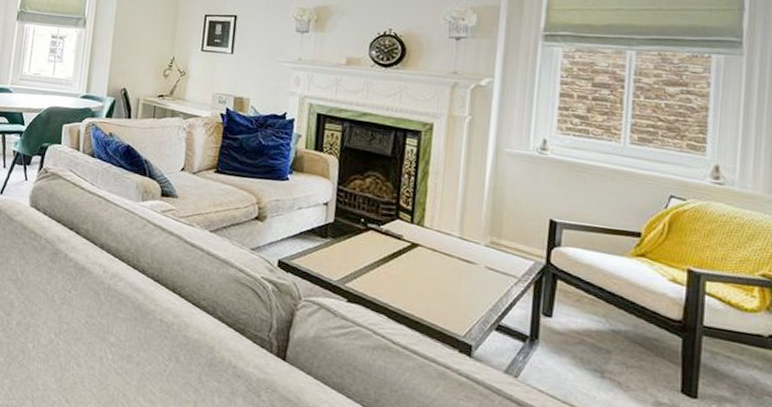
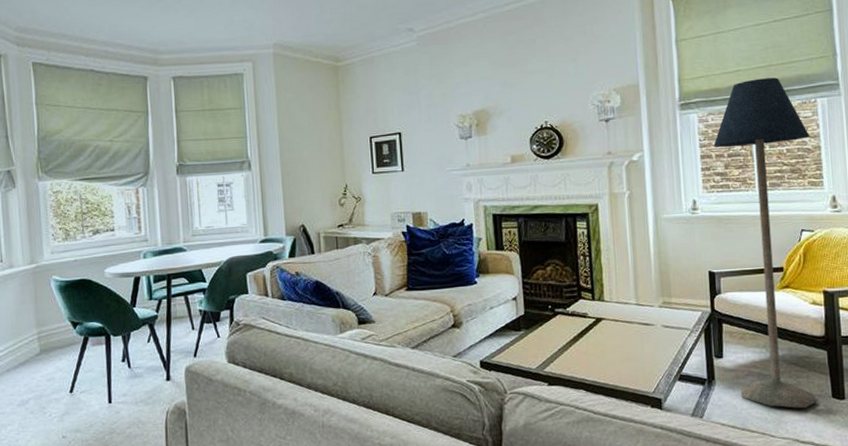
floor lamp: none [568,21,696,397] -> present [713,77,819,408]

